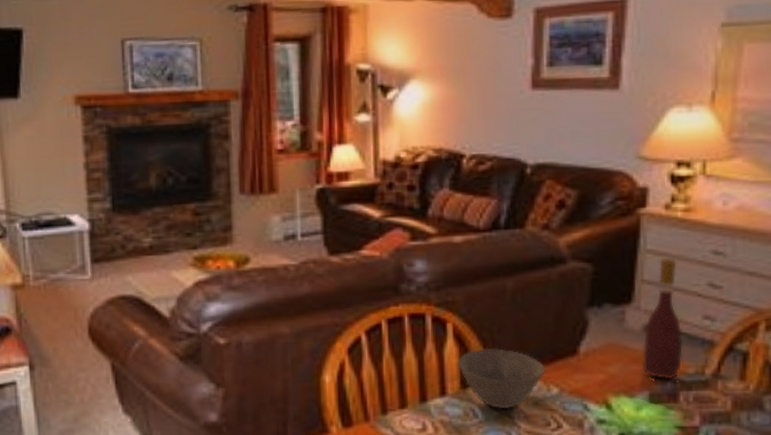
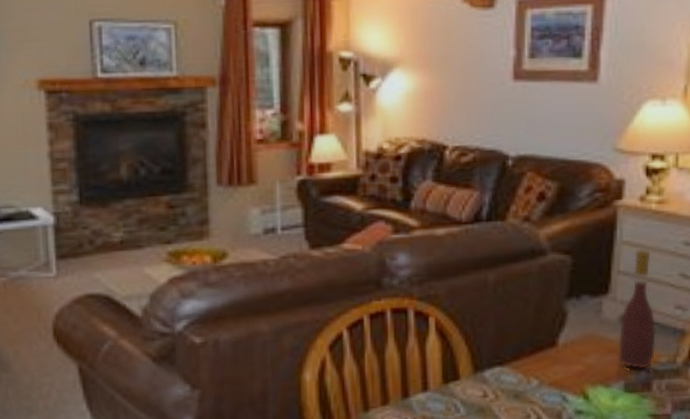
bowl: present [458,347,546,409] -> none [440,341,526,403]

